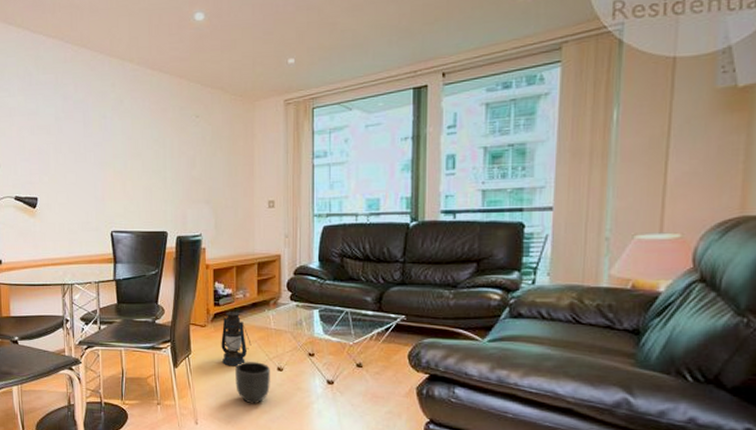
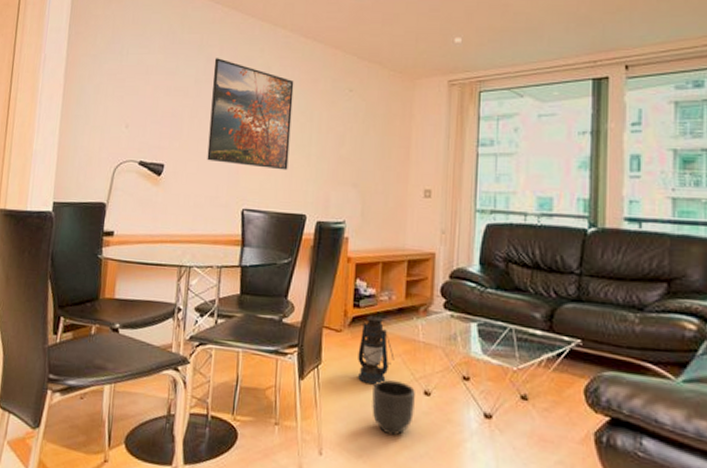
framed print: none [70,95,147,194] -> present [207,58,294,171]

